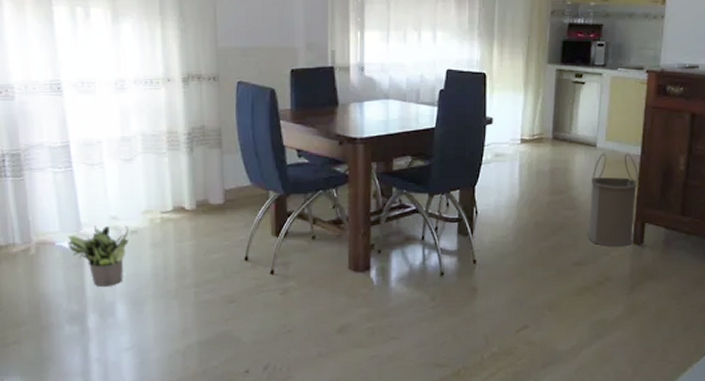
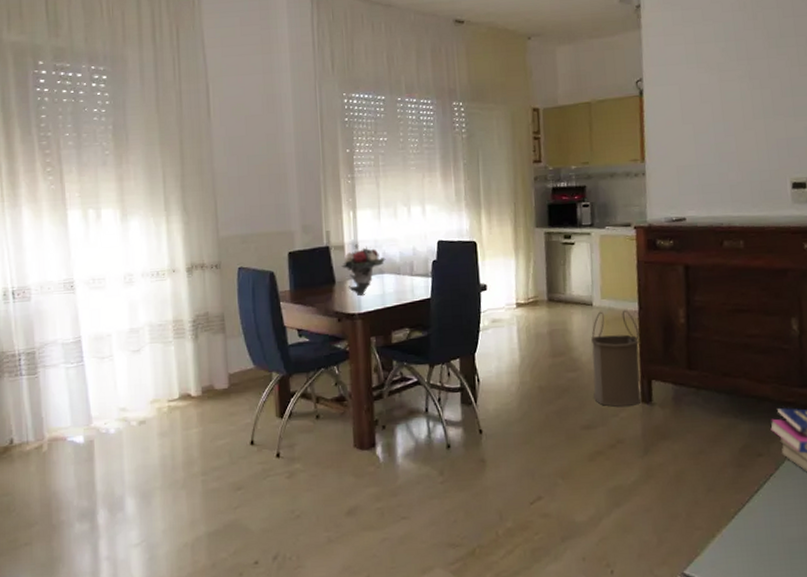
potted plant: present [66,225,129,286] -> none [77,416,137,480]
flower arrangement: none [329,64,392,120] -> present [324,244,386,295]

